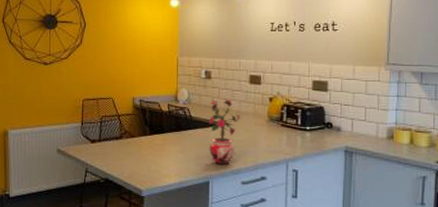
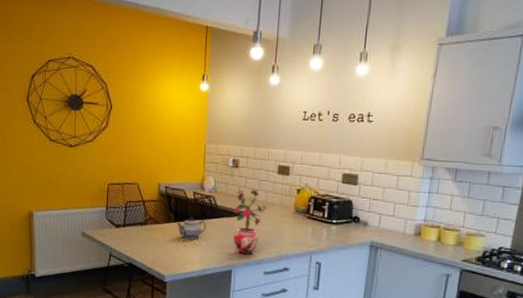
teapot: none [152,129,182,152] -> present [177,217,206,240]

